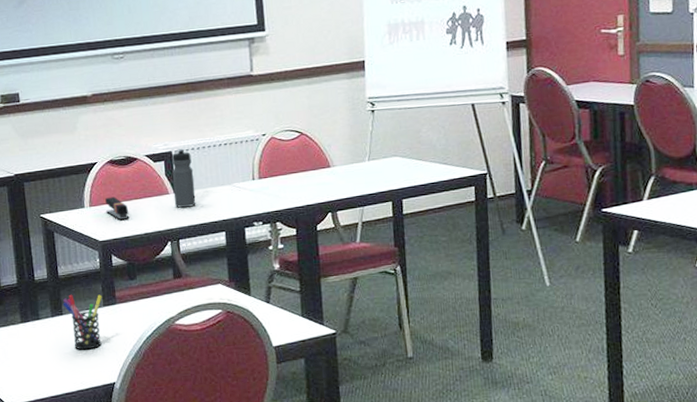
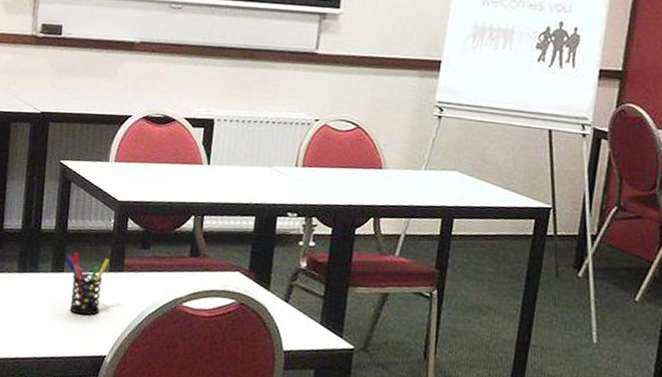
stapler: present [105,197,130,220] -> none [130,155,156,183]
water bottle: present [171,148,196,208] -> none [206,118,234,183]

